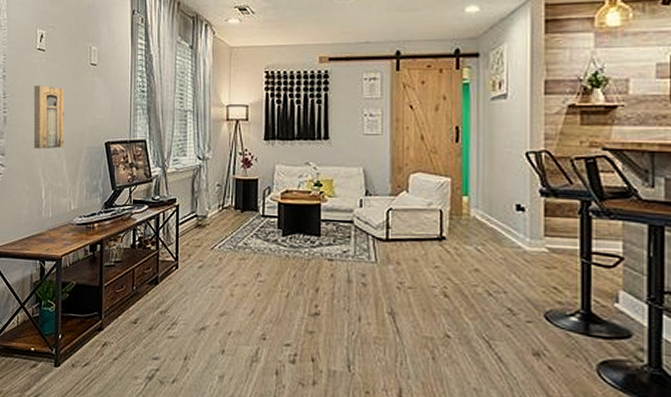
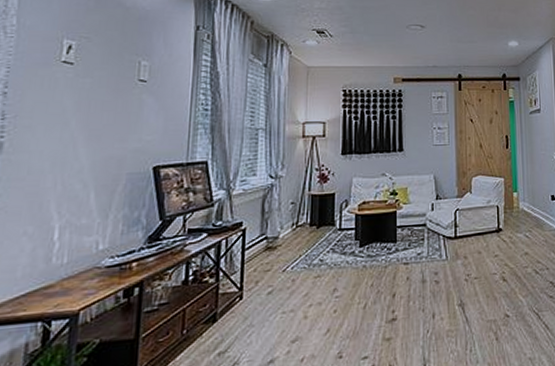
wall art: present [33,85,64,149] -> none [46,104,99,181]

